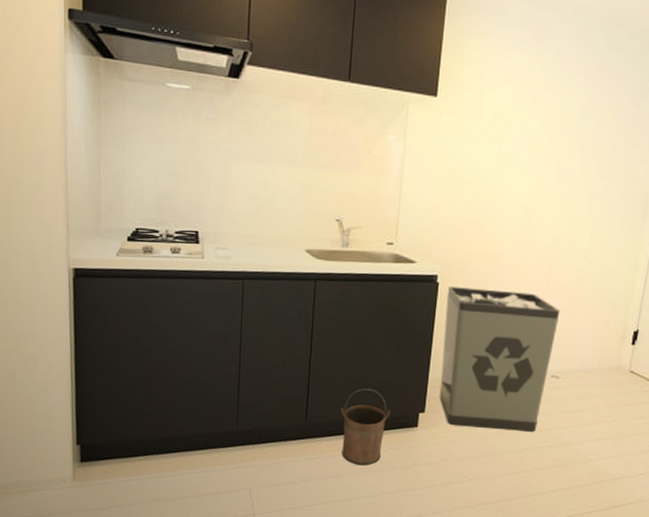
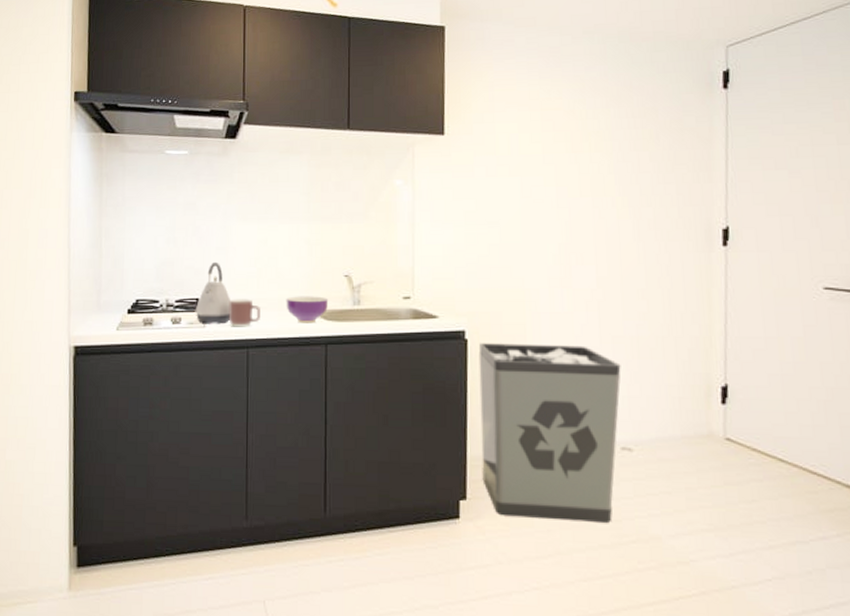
kettle: none [194,197,229,256] -> present [195,261,231,324]
mug: none [226,234,257,261] -> present [228,299,260,327]
bowl: none [280,235,321,261] -> present [286,296,329,324]
bucket: present [340,388,391,466] -> none [364,471,425,570]

